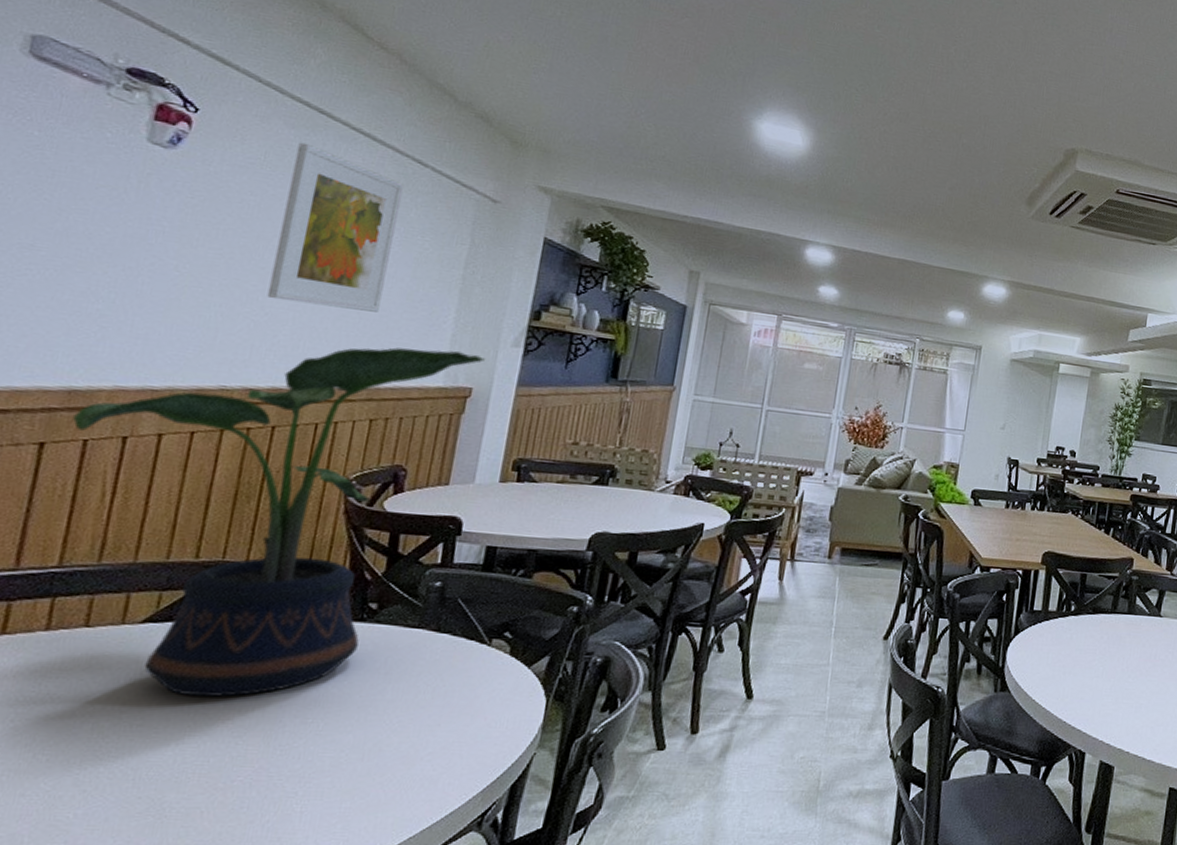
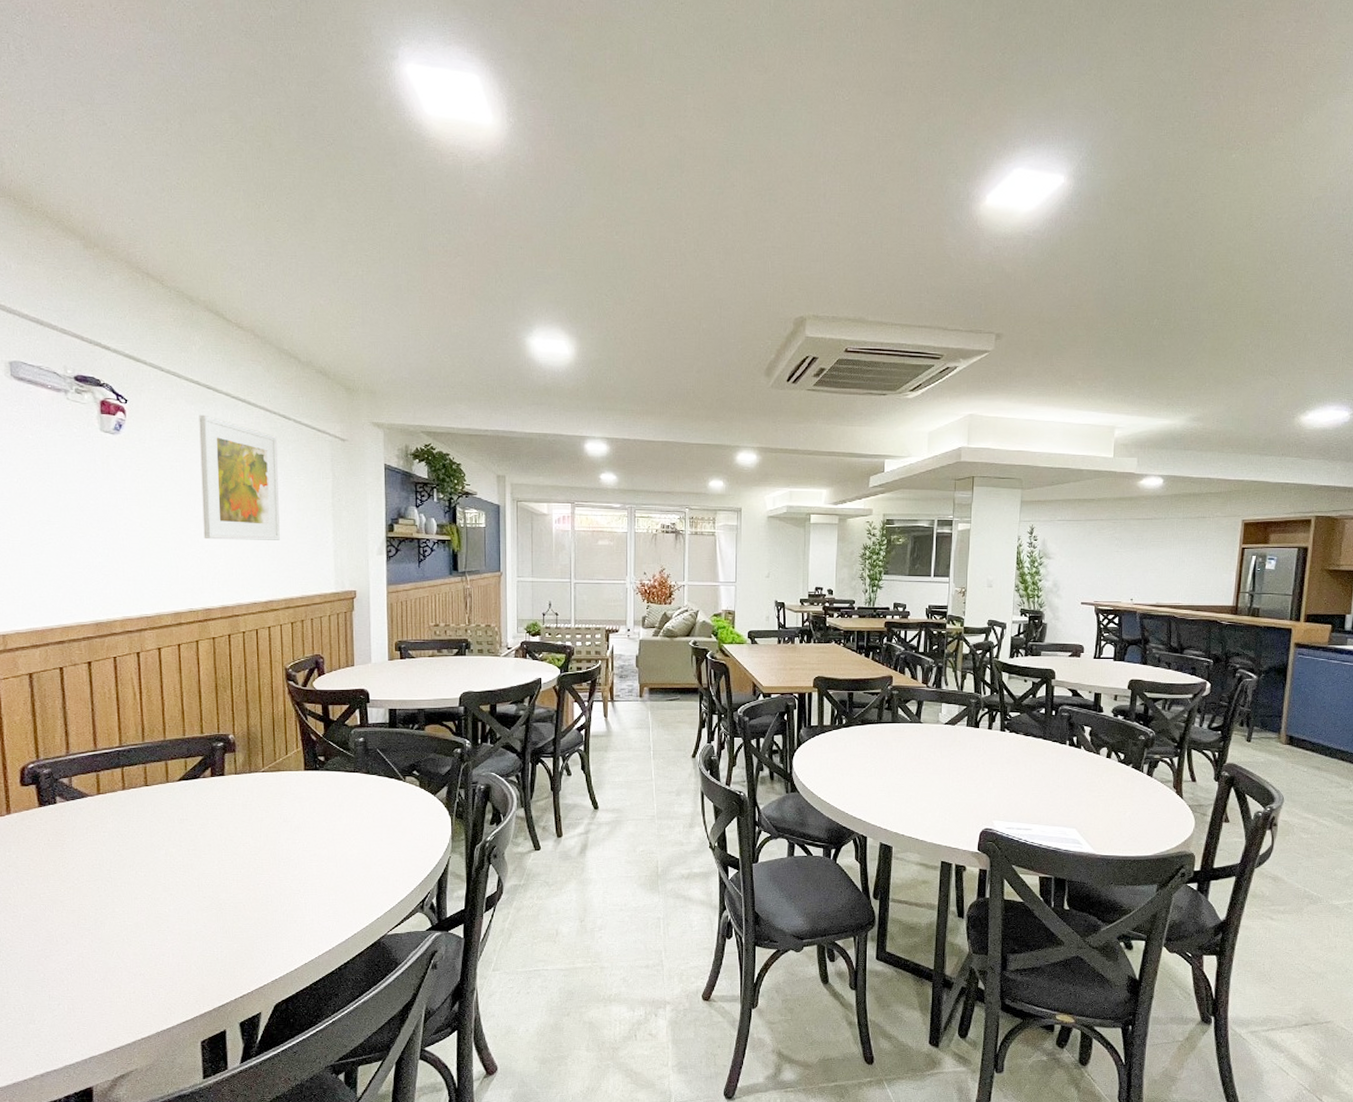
potted plant: present [73,347,485,698] -> none [104,564,360,829]

